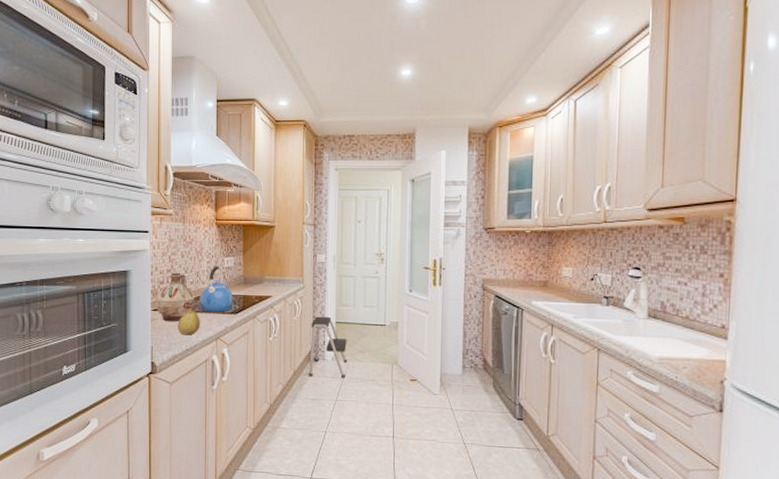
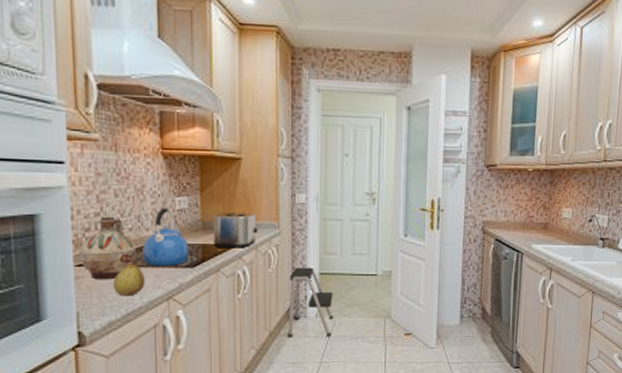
toaster: none [251,269,287,299] -> present [212,212,258,248]

